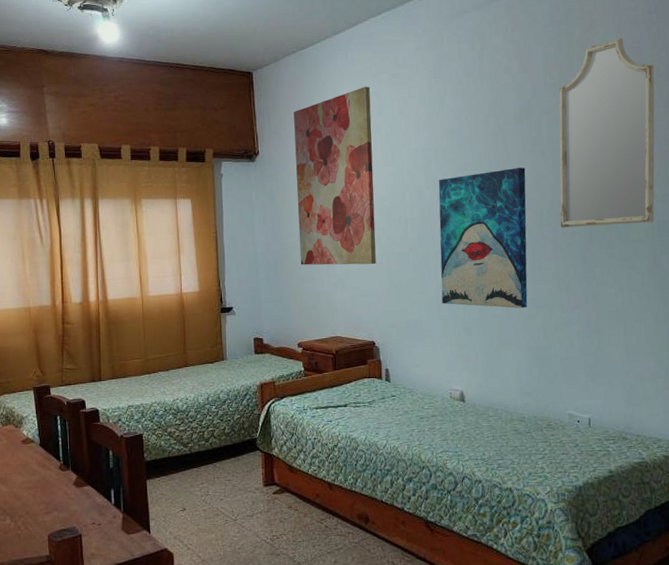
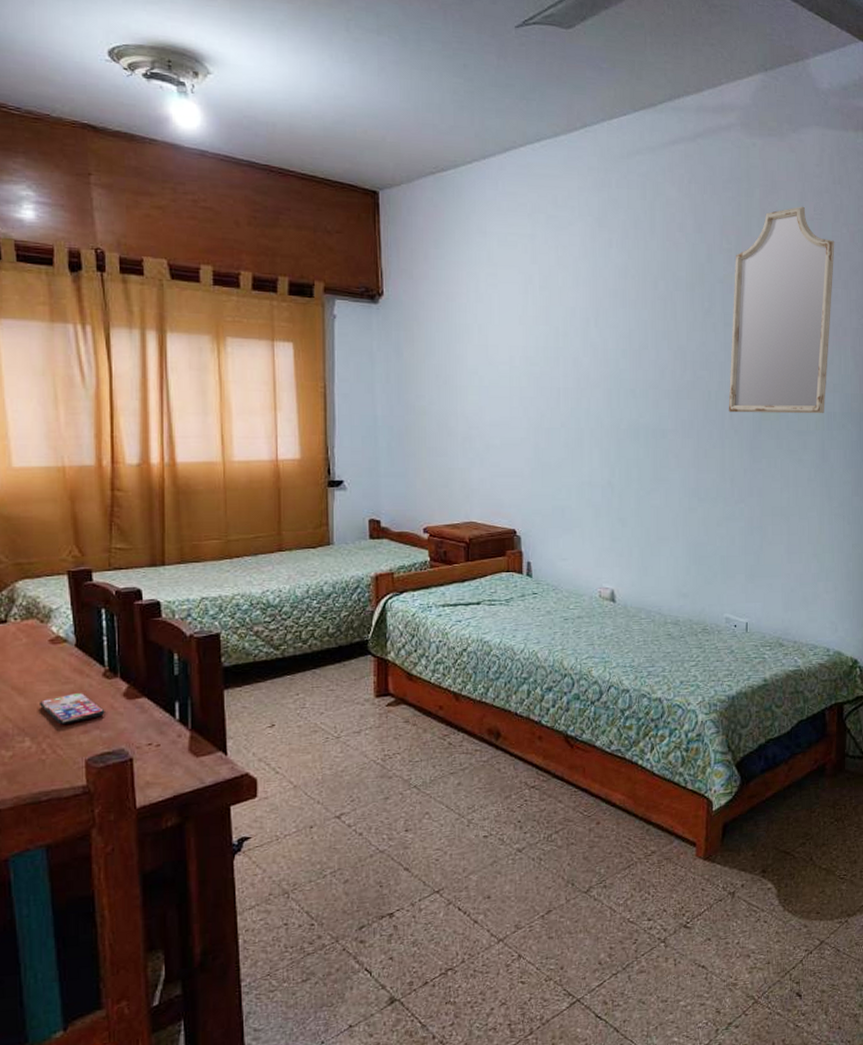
smartphone: none [16,482,61,507] -> present [40,693,105,725]
wall art: present [293,86,376,266] -> none [429,226,524,440]
wall art: present [438,167,528,309] -> none [595,340,695,500]

